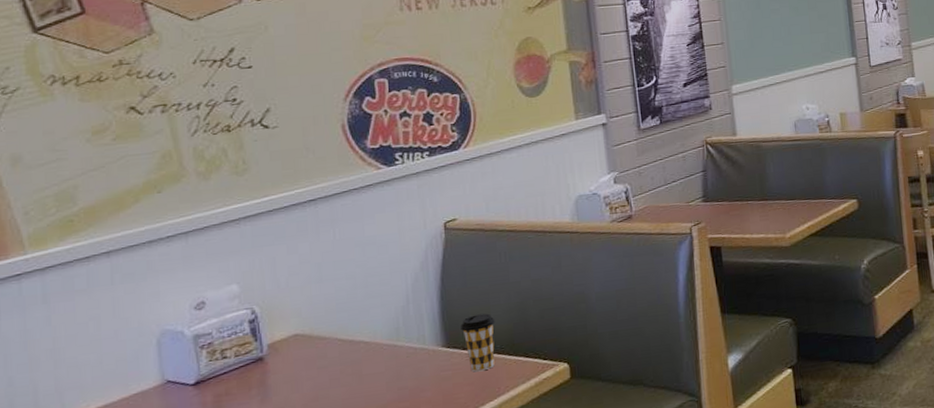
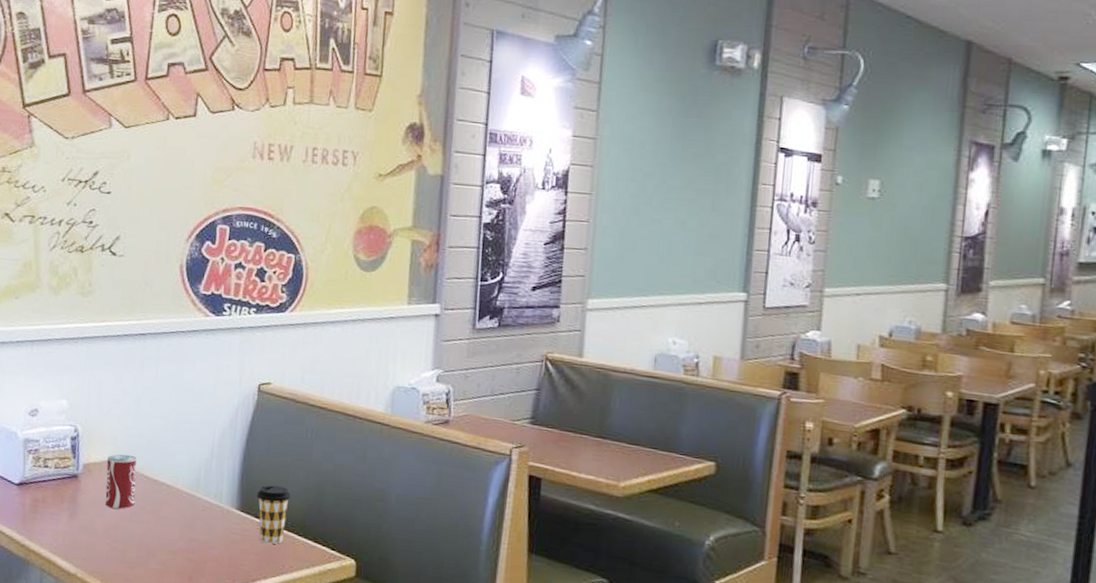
soda can: none [294,322,333,381] -> present [105,454,137,509]

